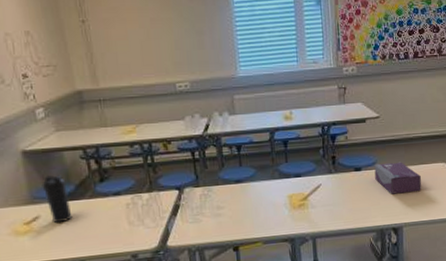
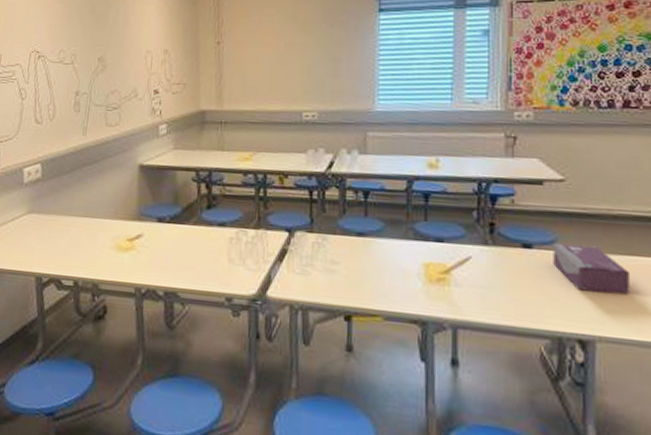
water bottle: present [42,175,73,224] -> none [150,193,174,246]

